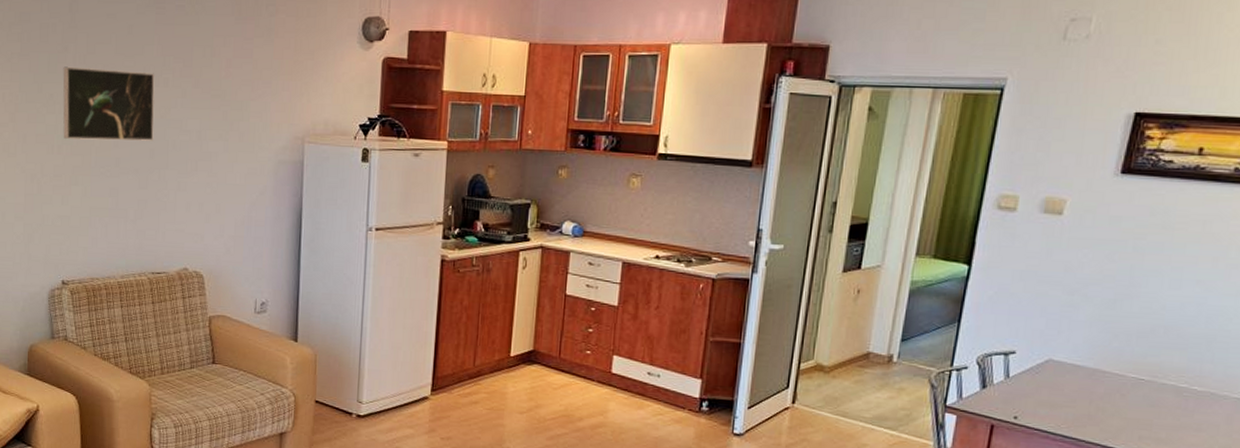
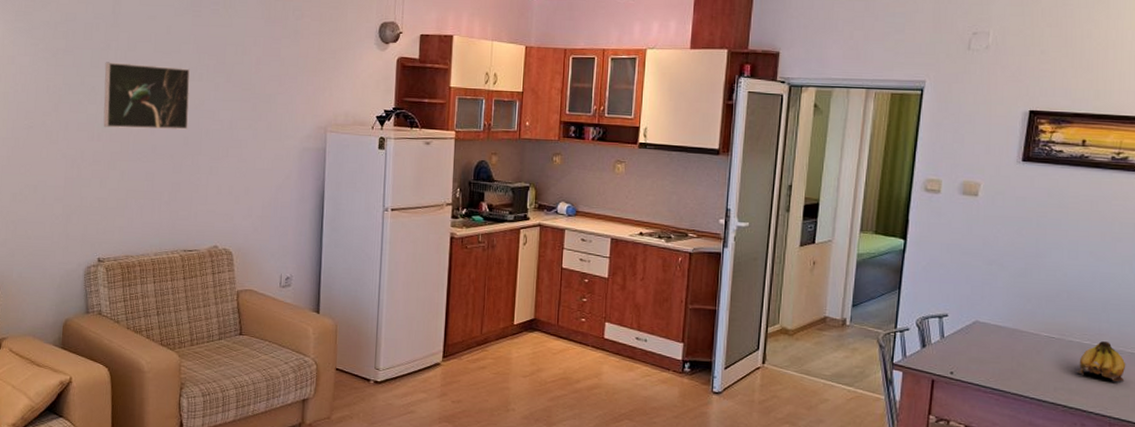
fruit: none [1167,384,1231,431] -> present [1076,341,1126,382]

